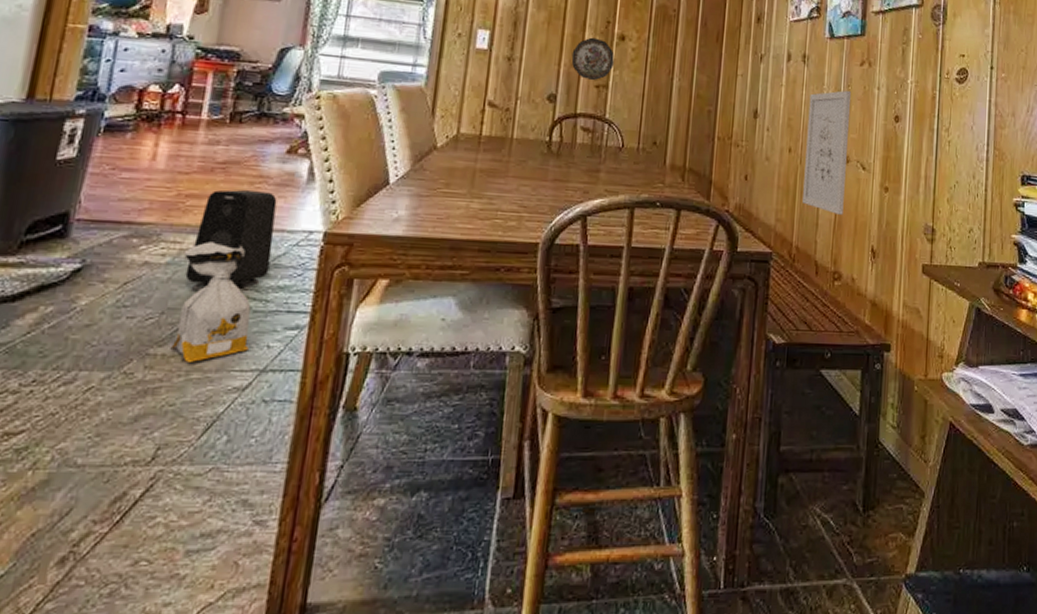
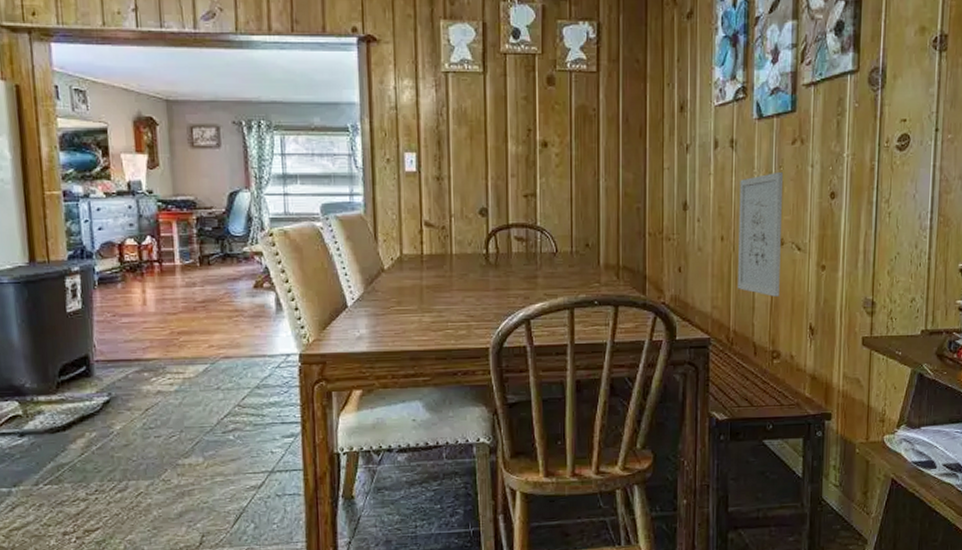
bag: present [172,241,251,364] -> none [187,370,256,470]
speaker: present [185,189,277,292] -> none [192,323,260,412]
decorative plate: present [571,37,615,81] -> none [497,147,539,191]

